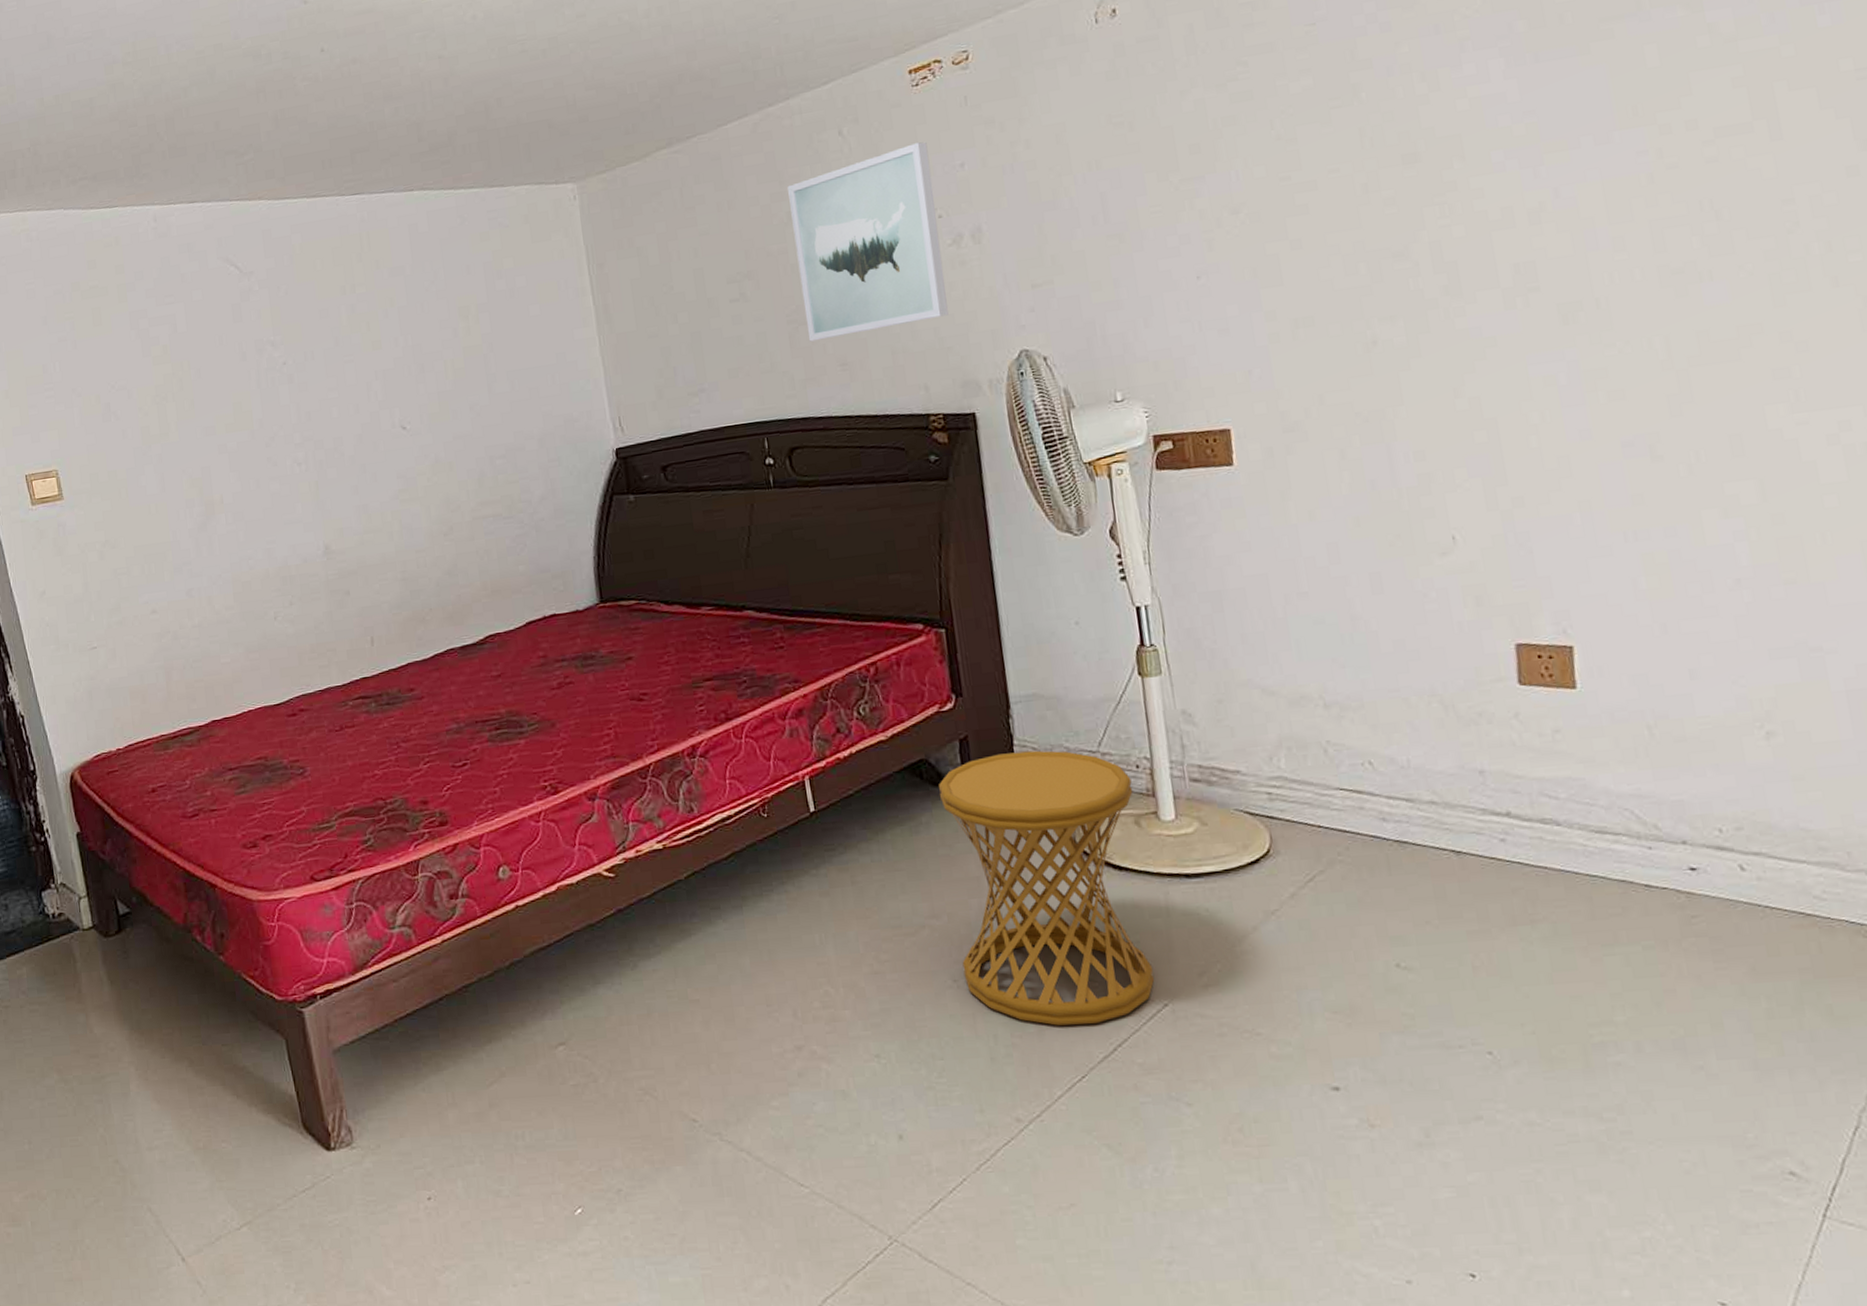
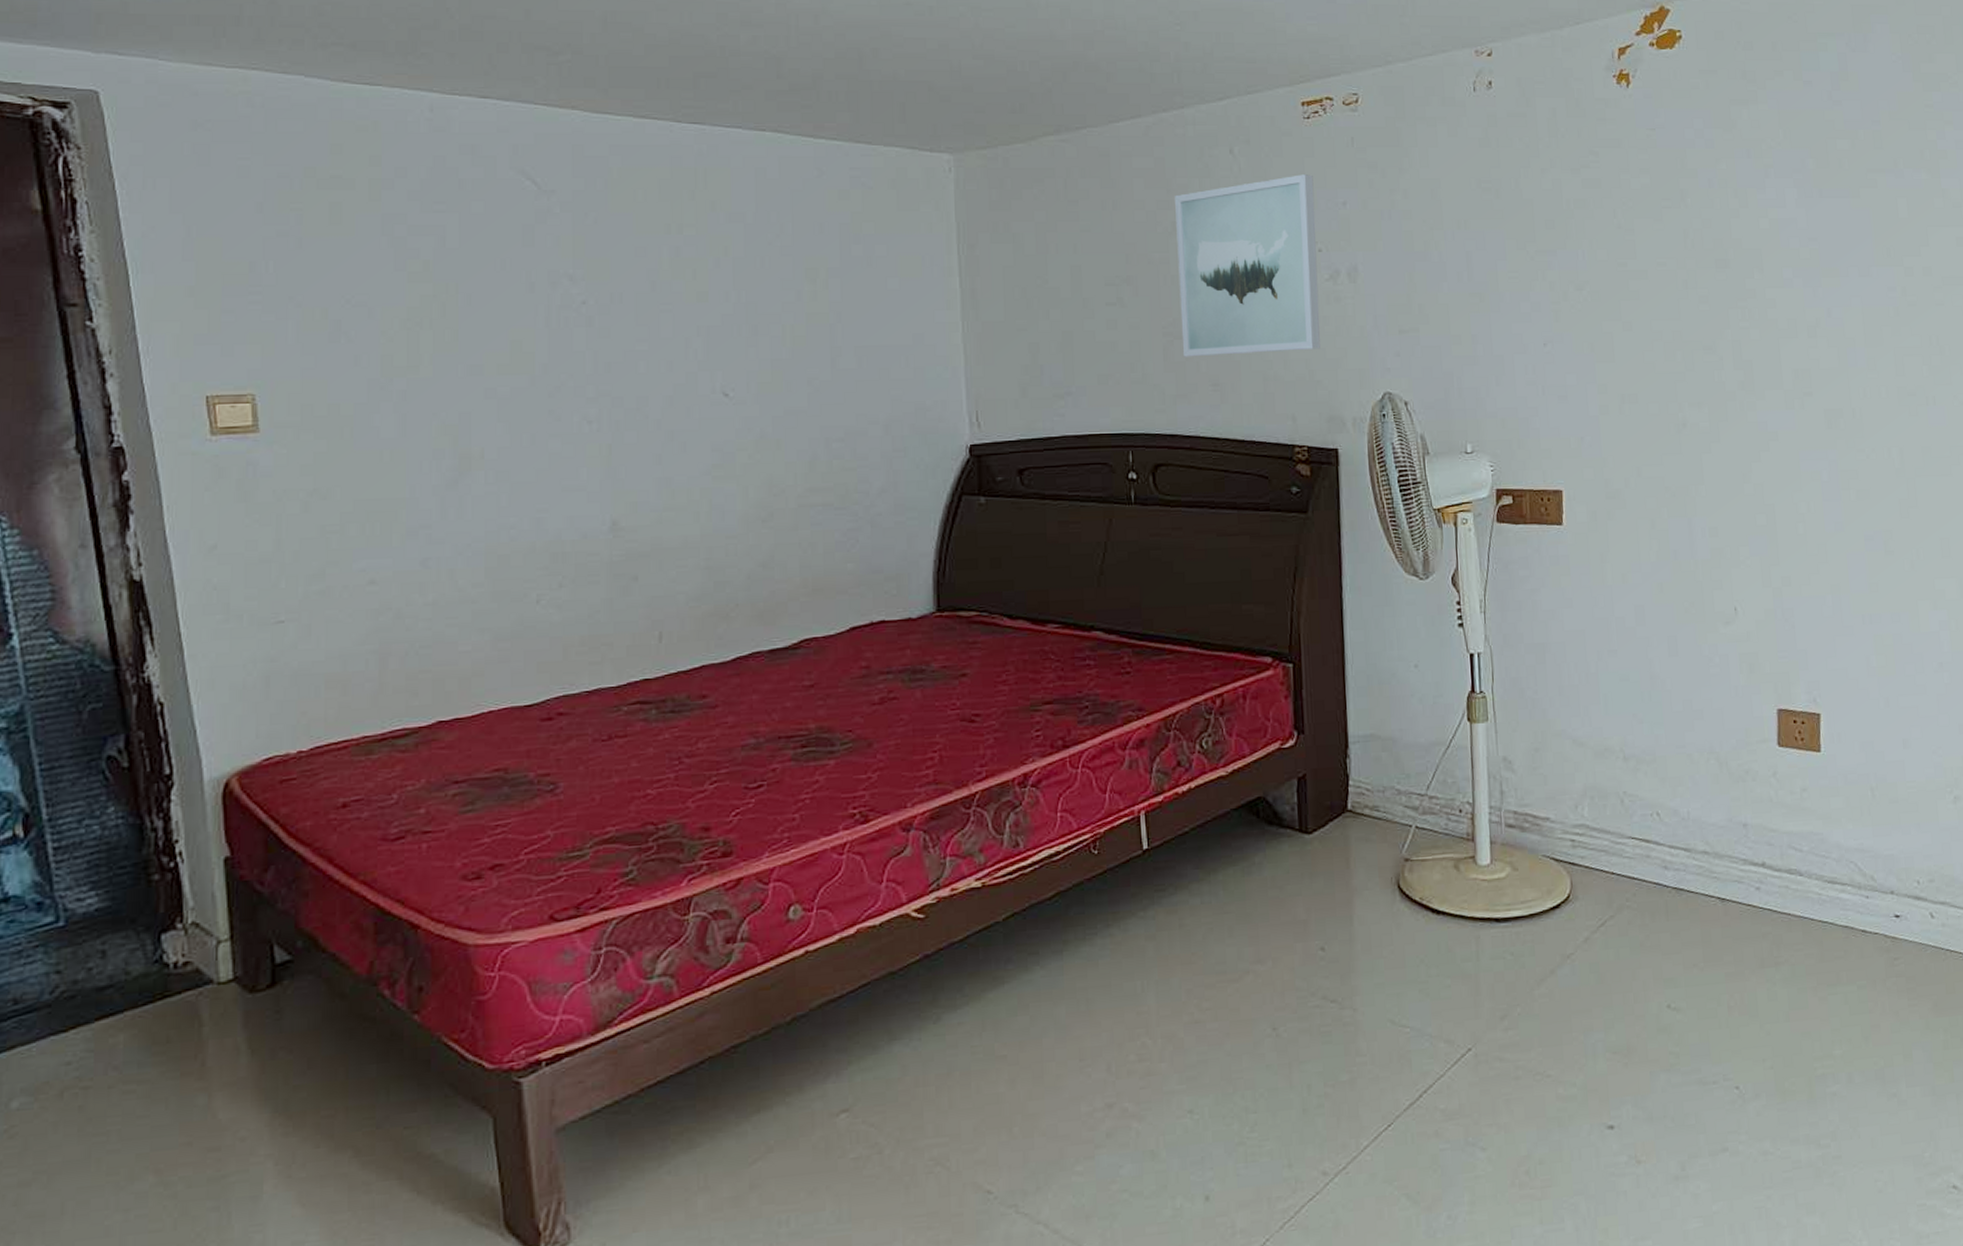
side table: present [939,750,1154,1026] -> none [1274,791,1461,1074]

